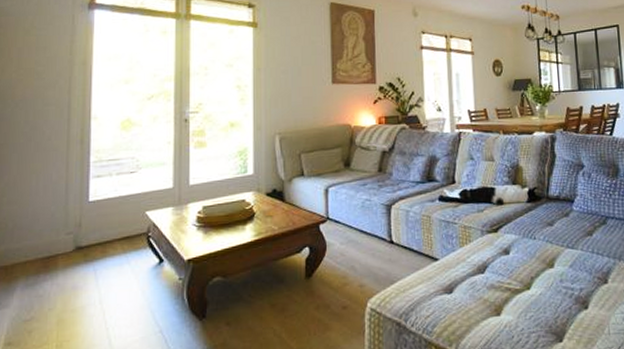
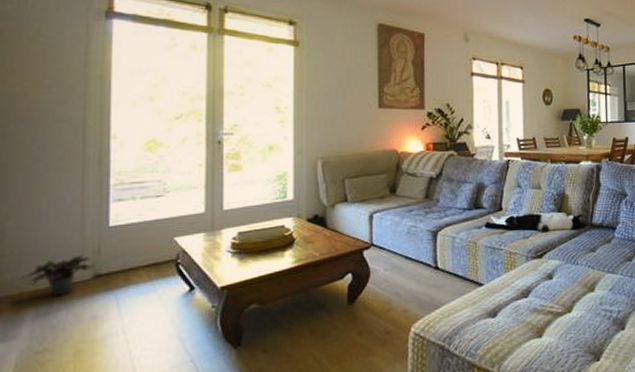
potted plant: none [14,228,76,267] -> present [22,254,94,296]

